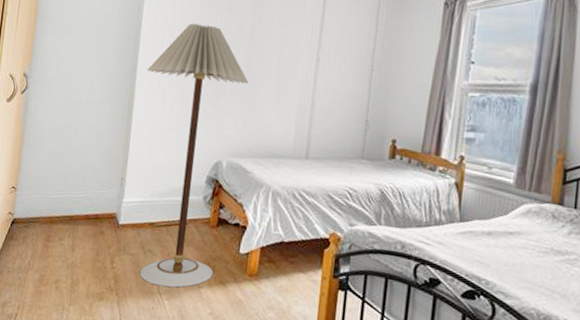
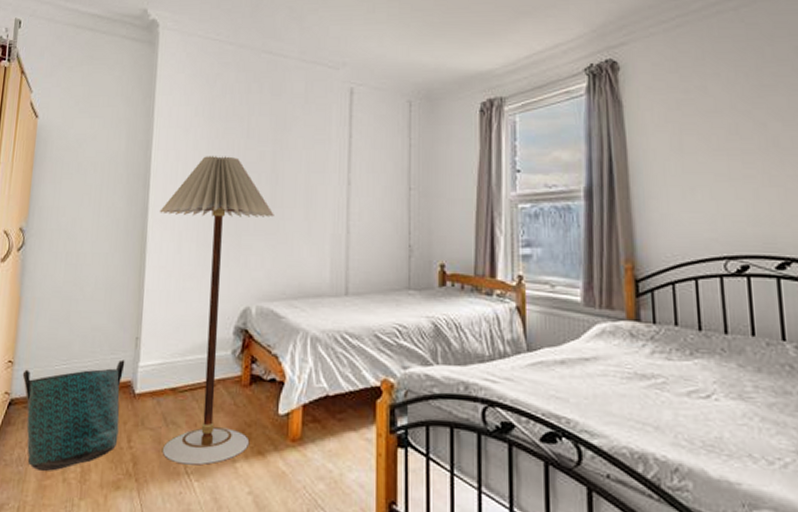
storage basket: none [24,194,112,280] -> present [22,359,125,471]

